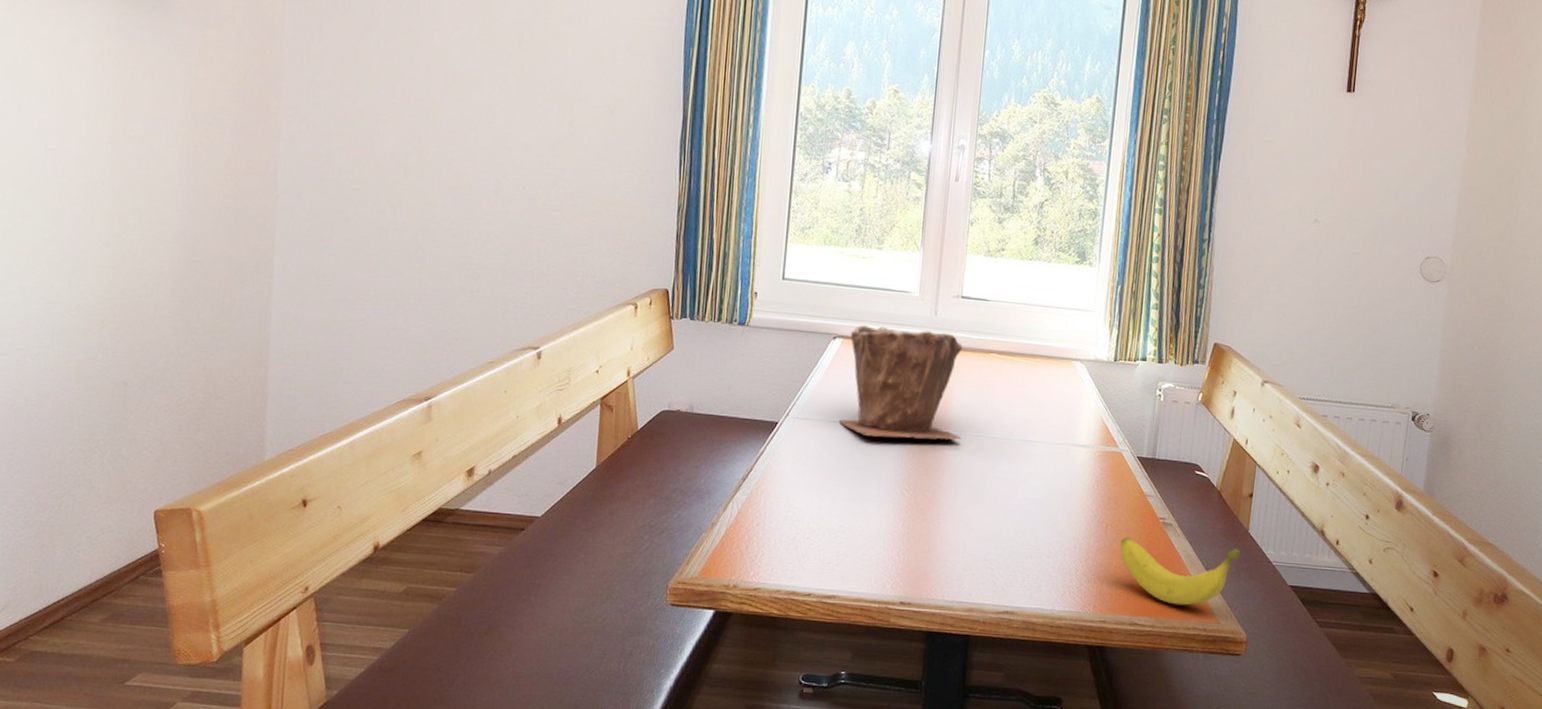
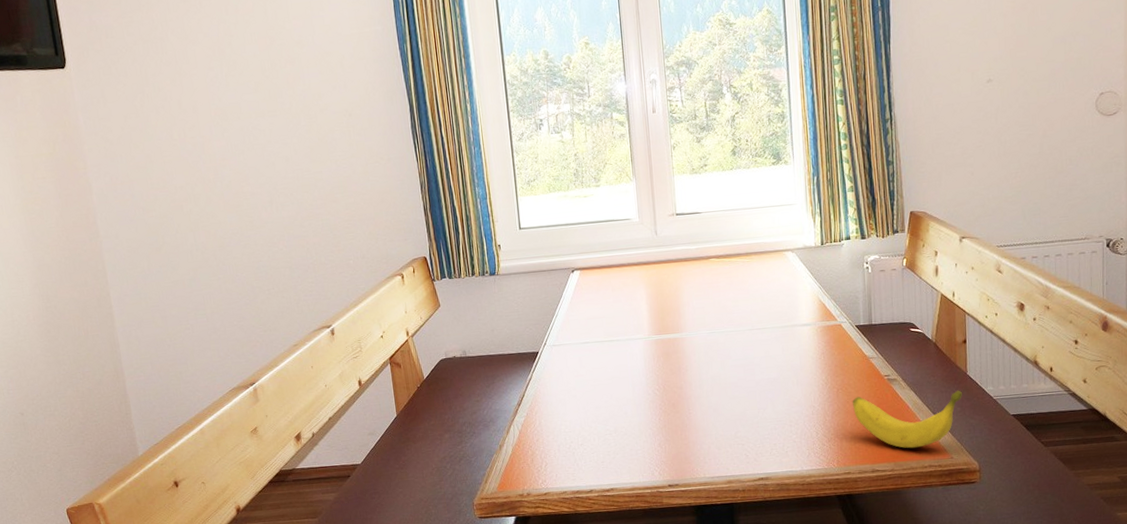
plant pot: present [839,325,963,440] -> none [585,248,698,350]

